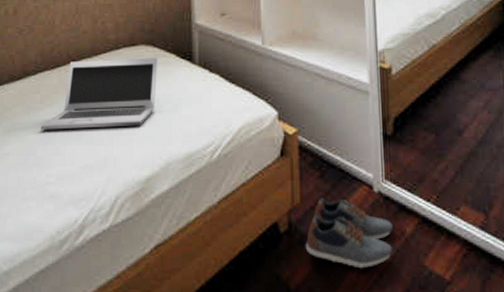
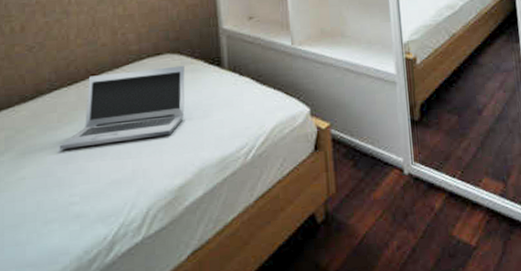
shoe: present [305,198,393,269] -> none [342,185,424,247]

